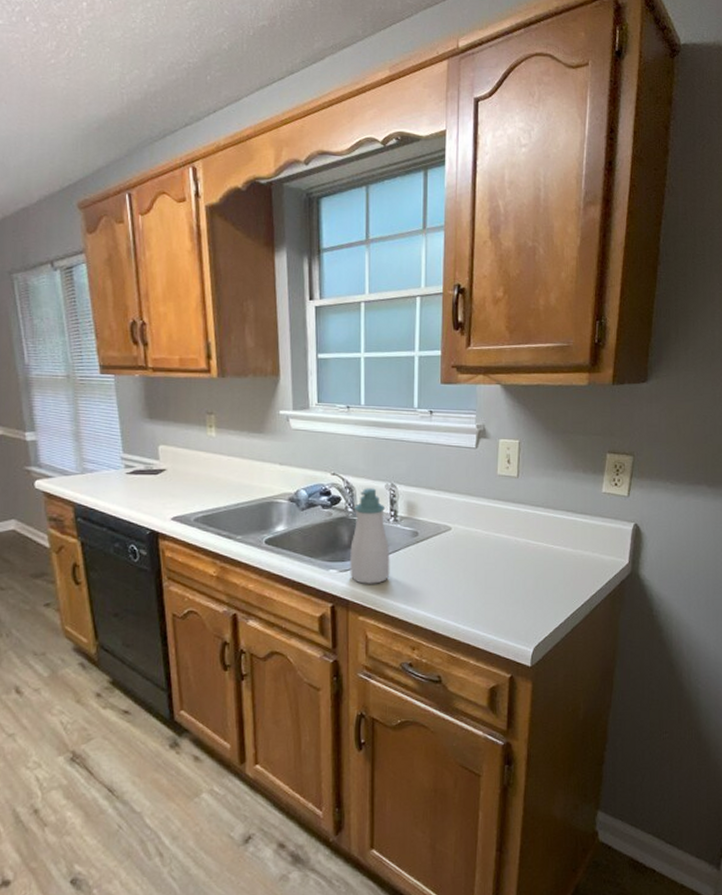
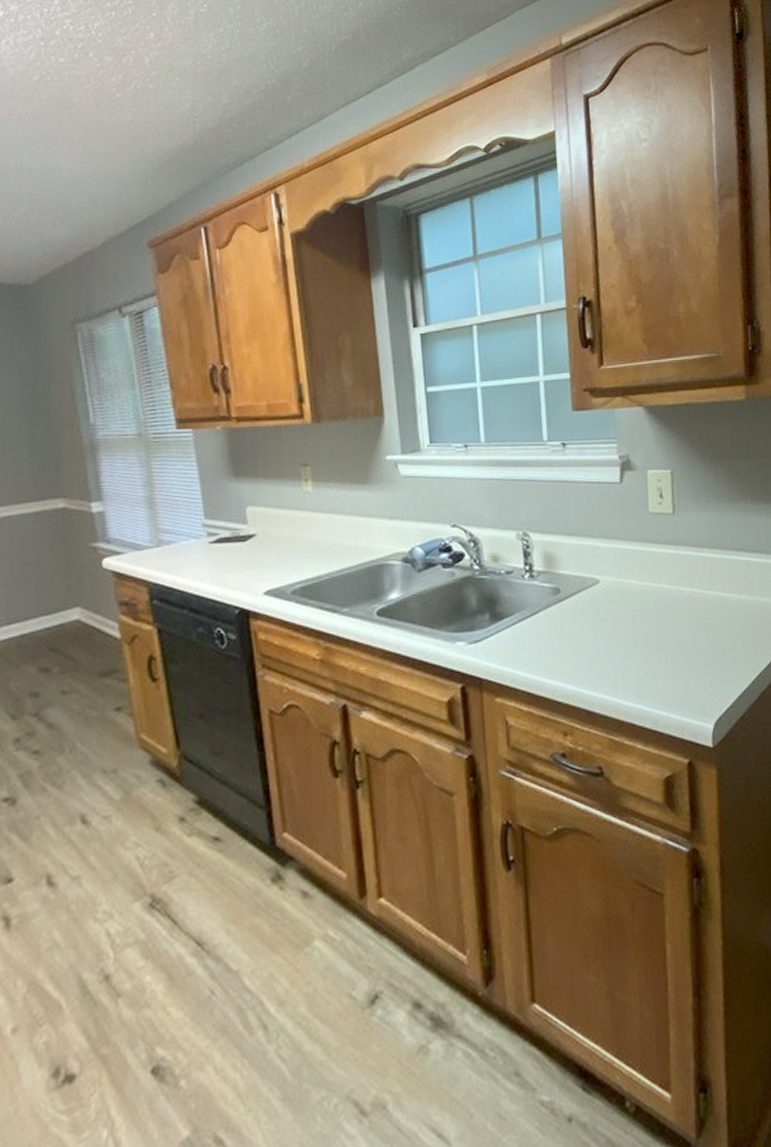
soap bottle: present [350,488,390,584] -> none [479,539,530,657]

